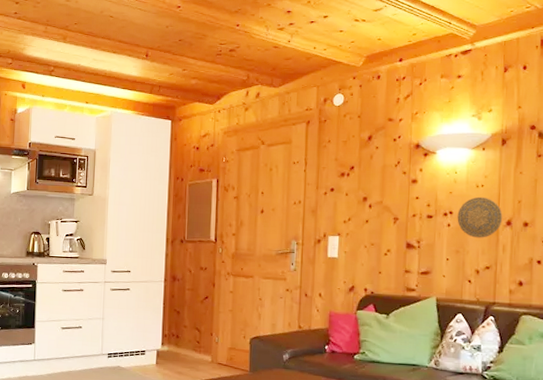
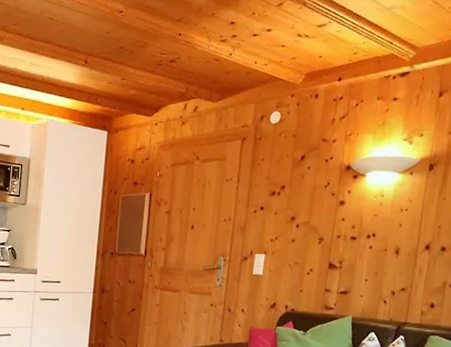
decorative plate: present [457,196,503,238] -> none [379,220,423,261]

